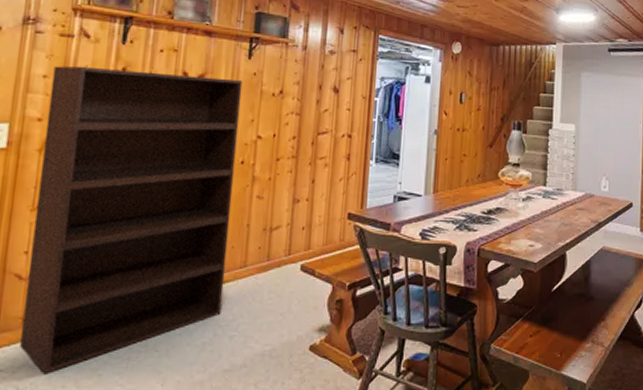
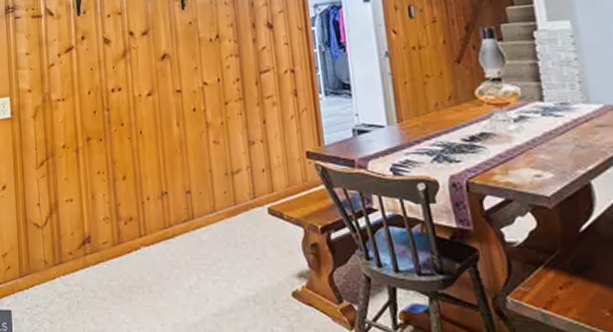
bookshelf: present [20,66,243,375] -> none [32,31,201,311]

